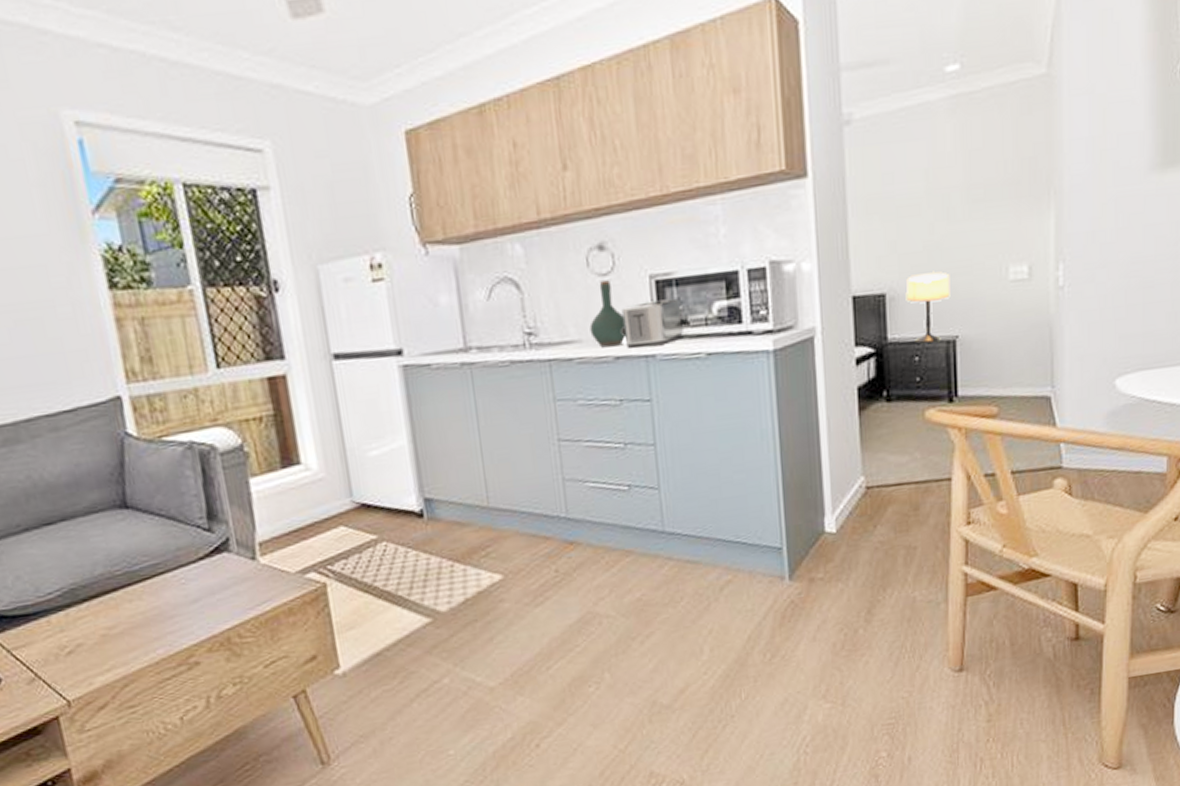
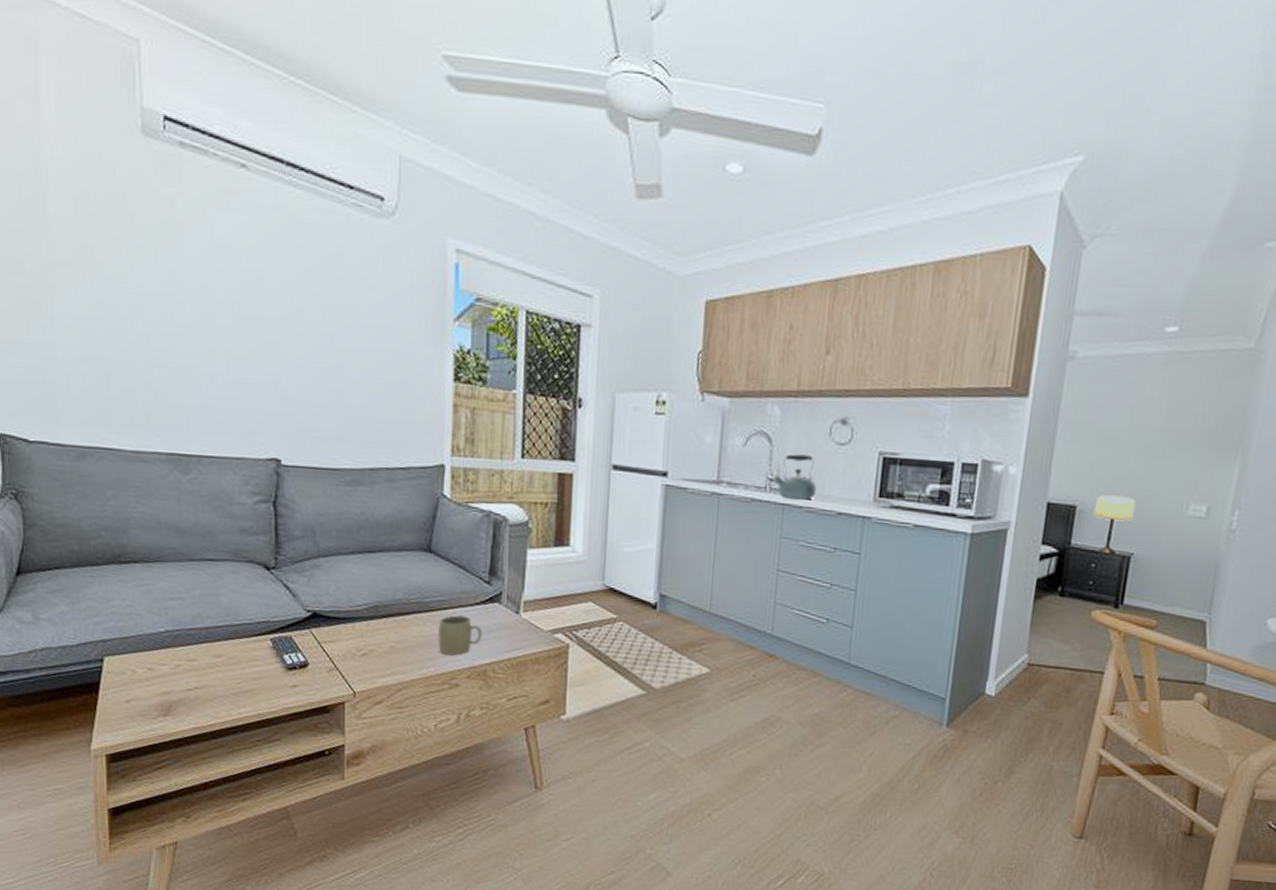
mug: none [157,576,216,630] -> present [438,614,482,655]
kettle: none [529,295,586,354] -> present [772,454,817,501]
bottle: present [589,280,626,348] -> none [821,449,851,504]
toaster: present [621,298,683,349] -> none [847,472,900,511]

